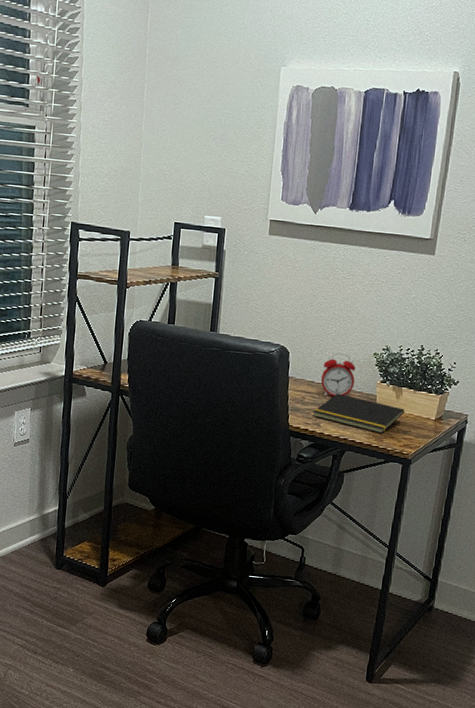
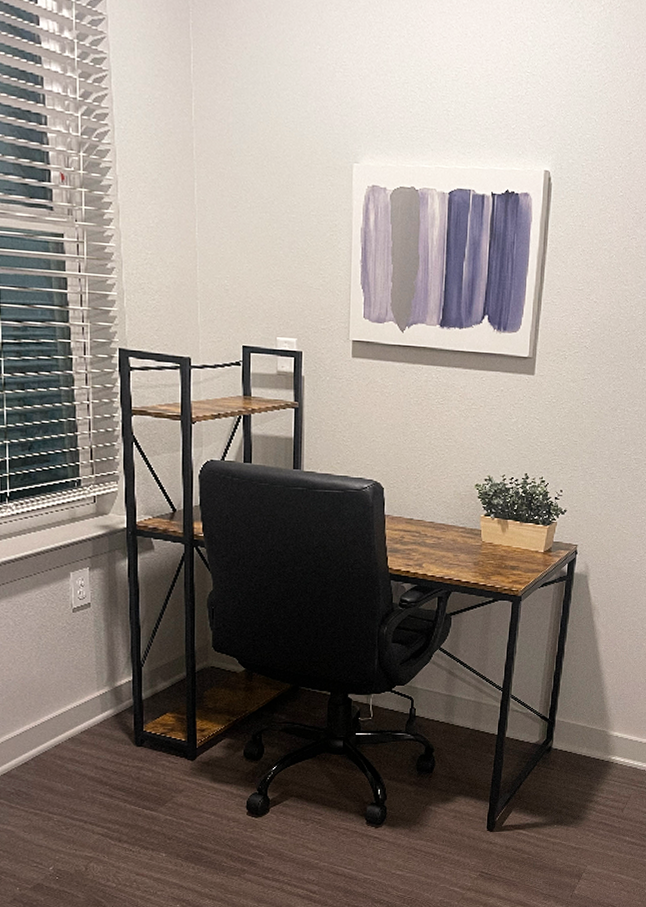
notepad: present [312,393,405,434] -> none [413,529,511,571]
alarm clock: present [320,352,356,397] -> none [420,485,457,534]

